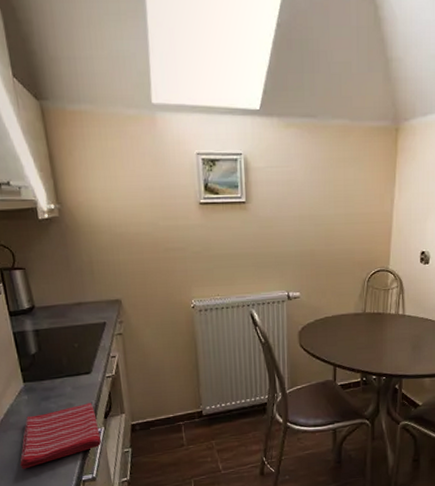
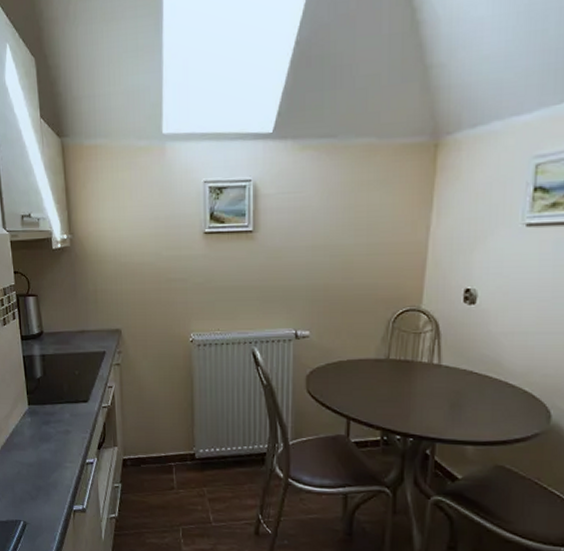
dish towel: present [20,403,102,469] -> none [19,432,94,490]

